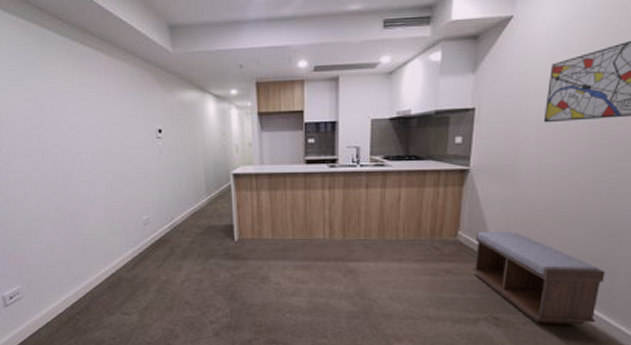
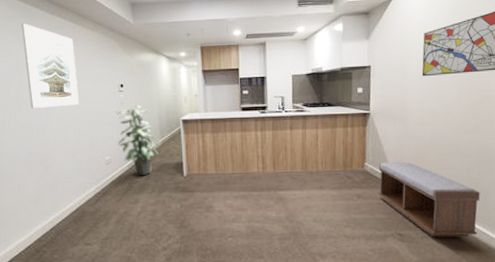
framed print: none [38,52,111,157] -> present [21,23,80,108]
indoor plant: none [153,155,205,240] -> present [115,105,159,176]

